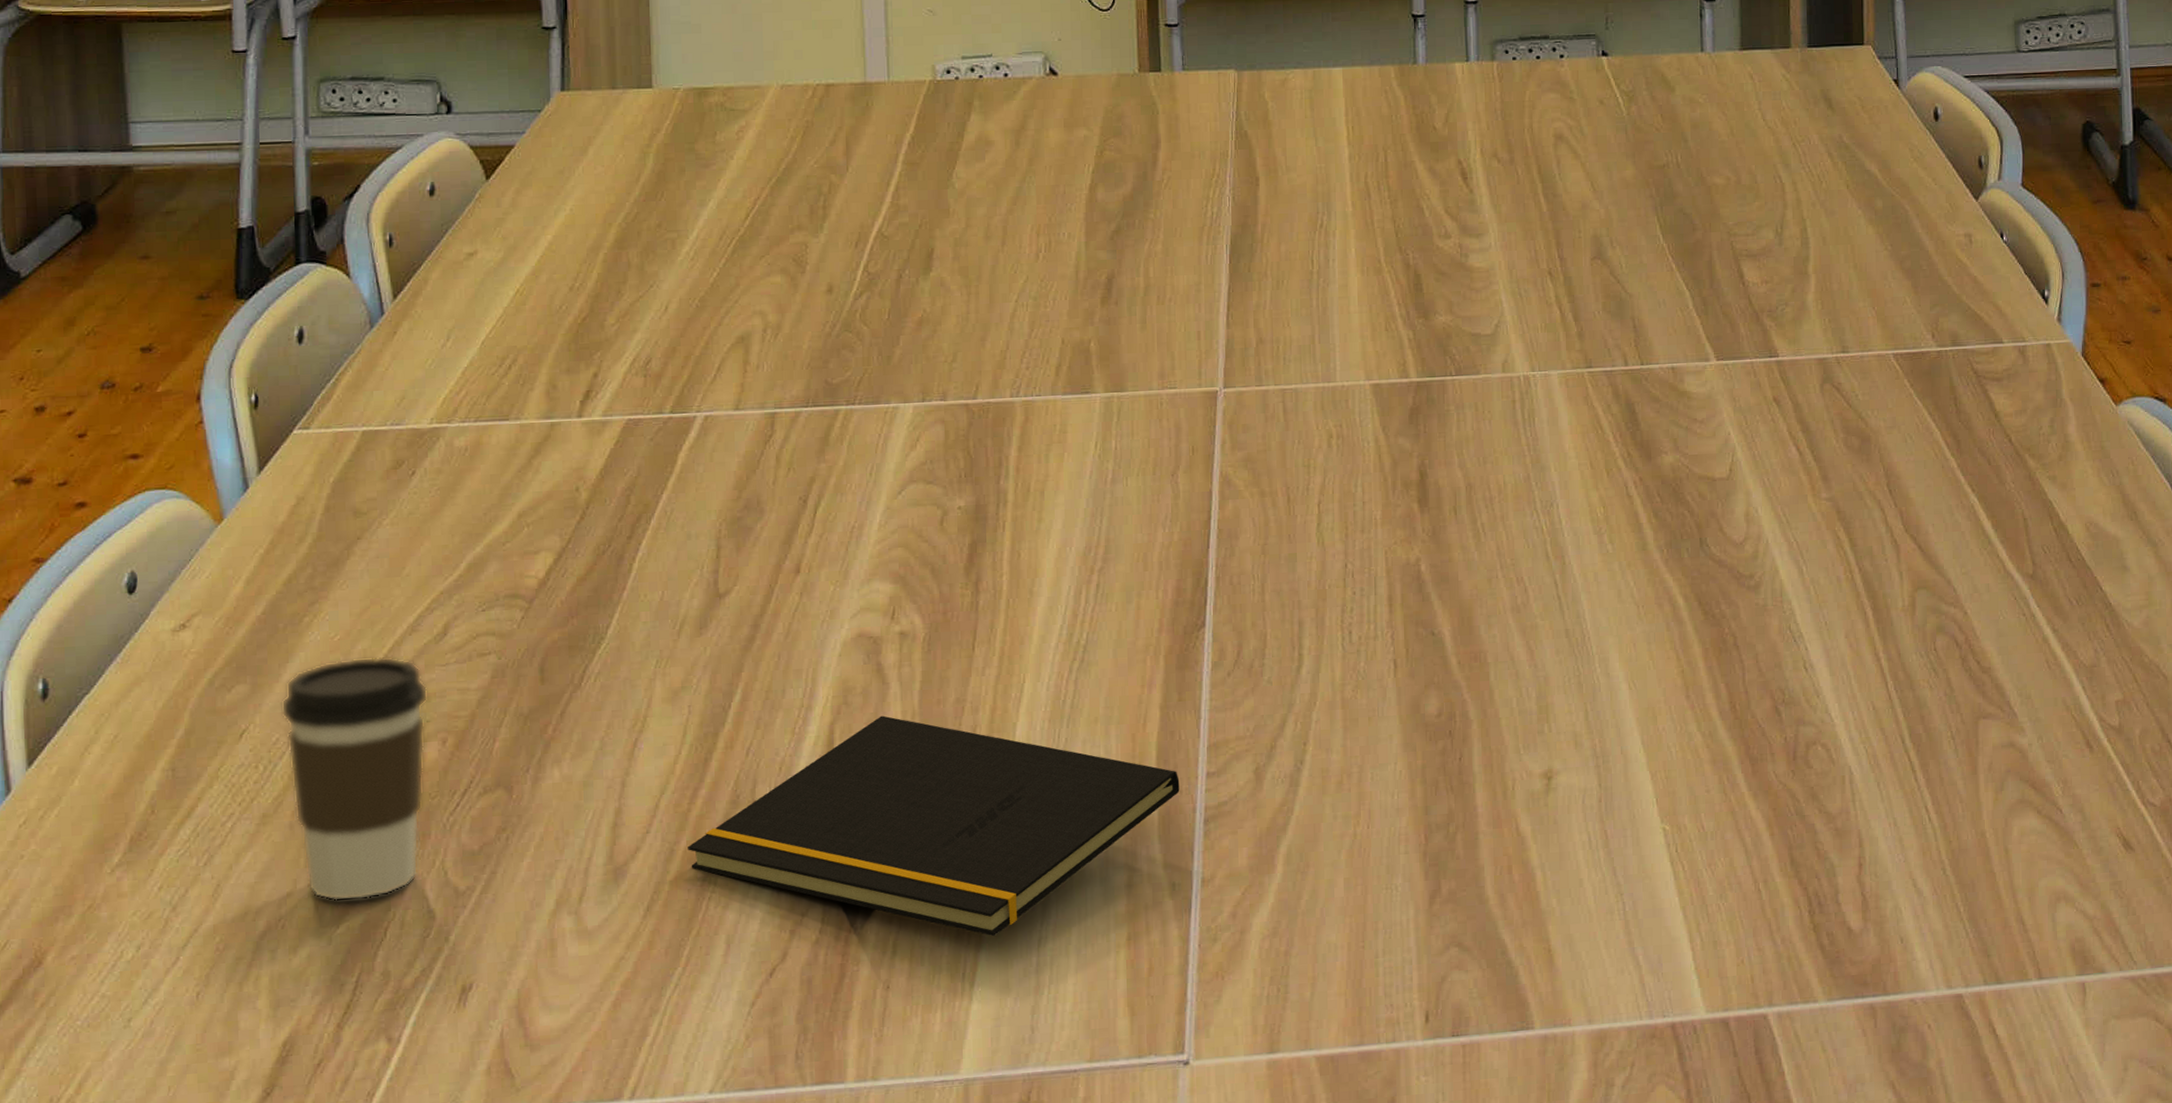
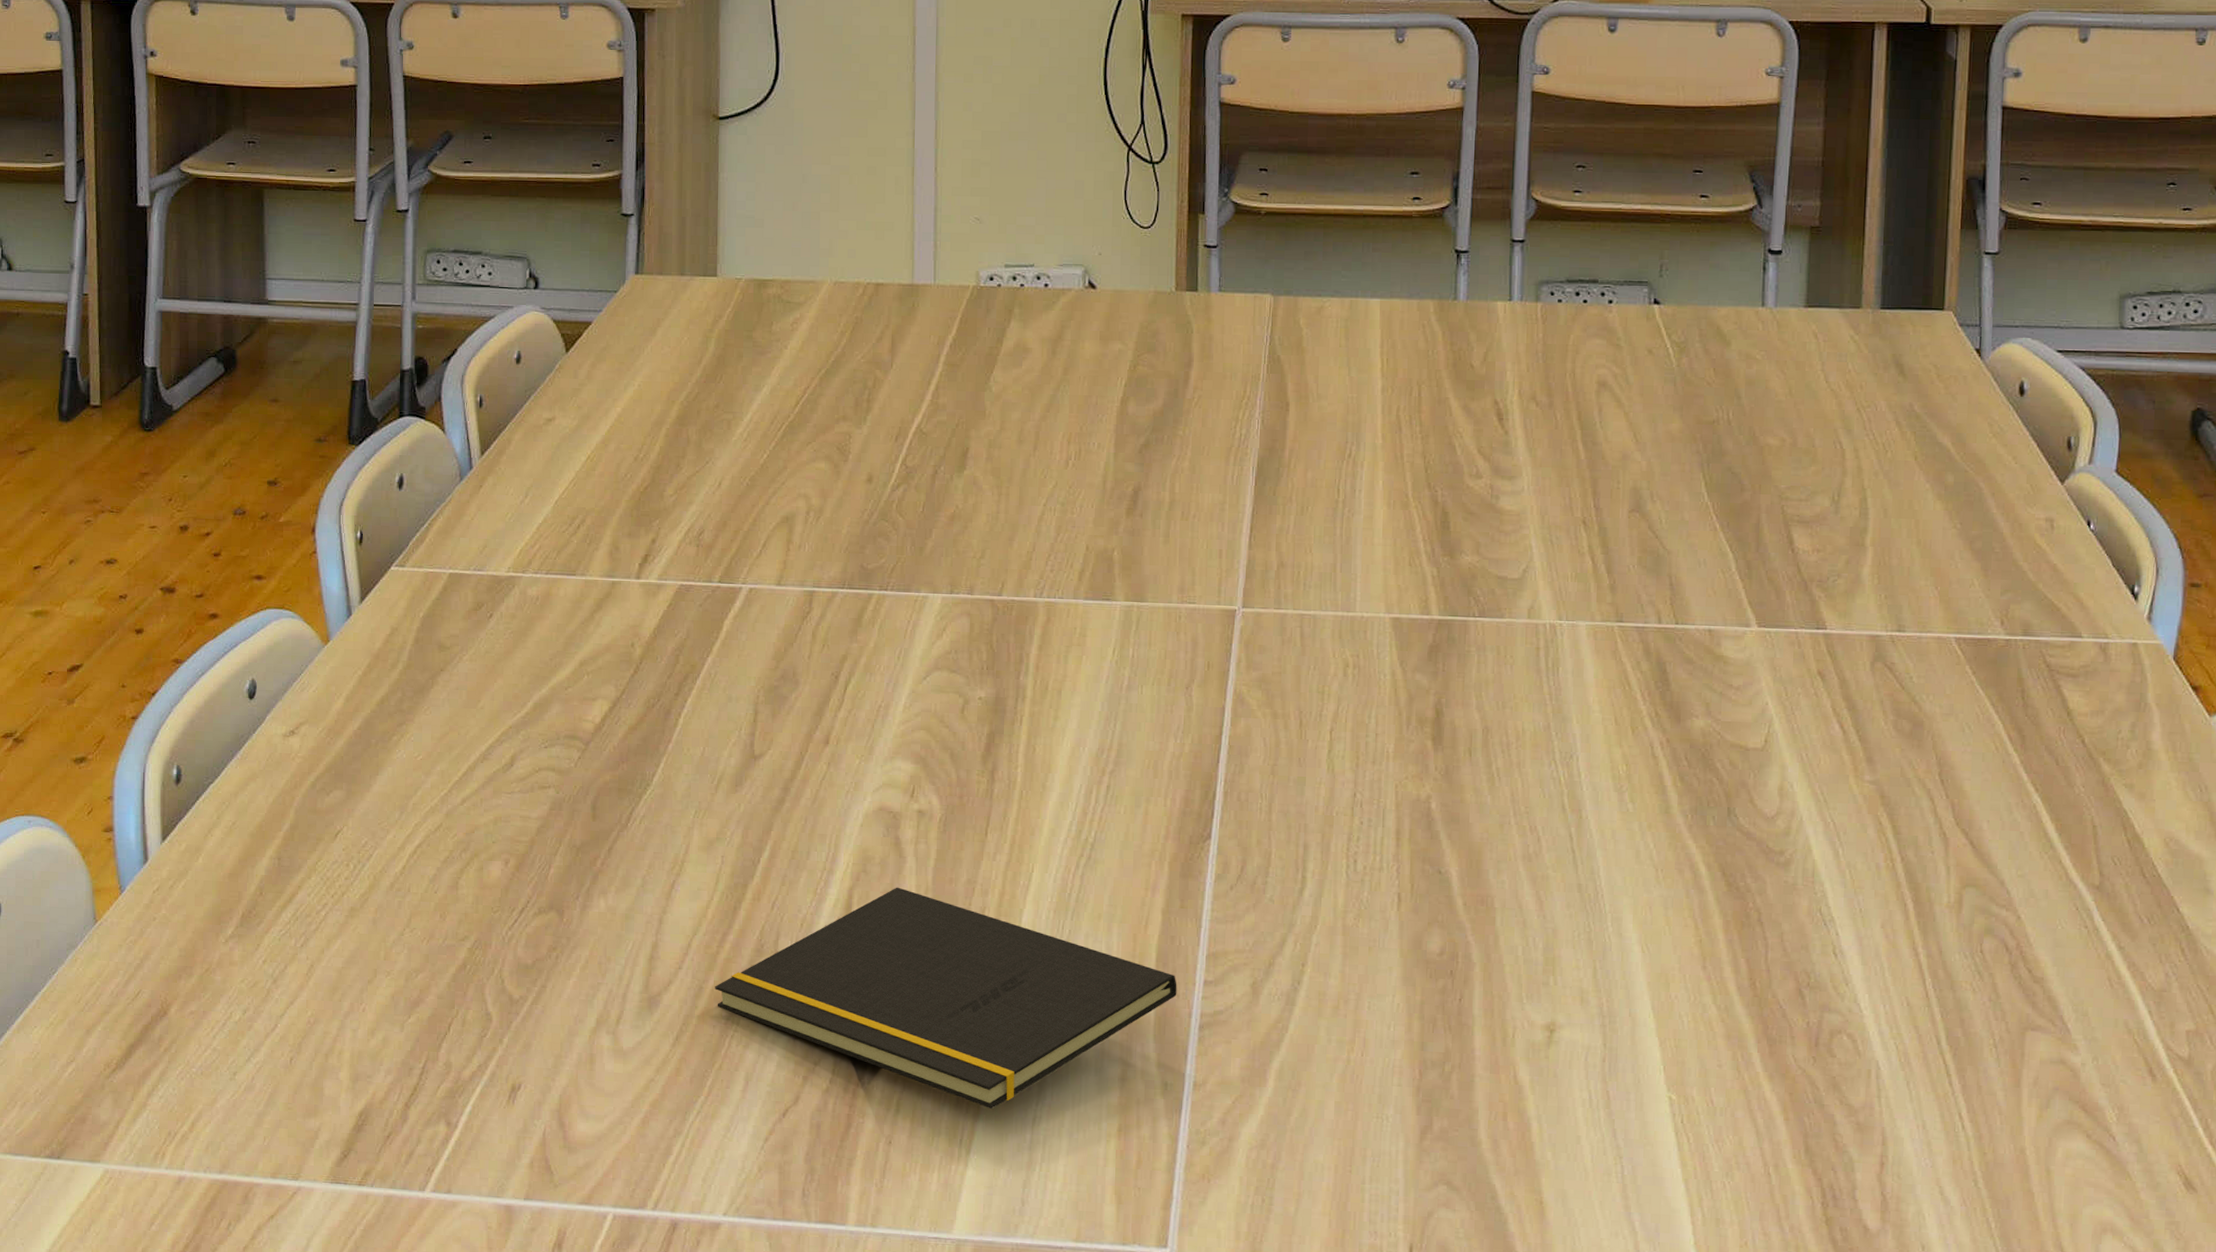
coffee cup: present [281,657,428,902] -> none [370,777,495,996]

